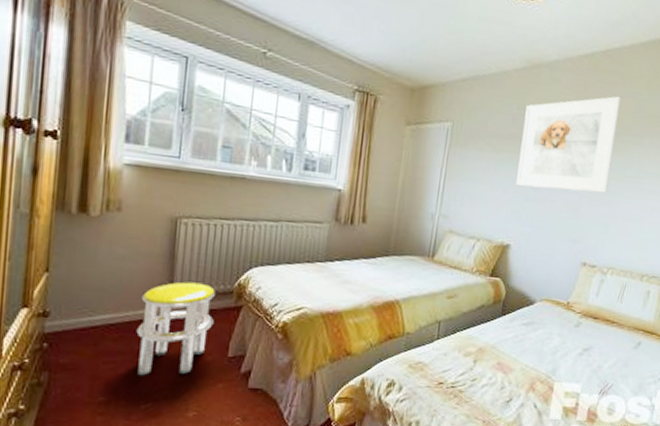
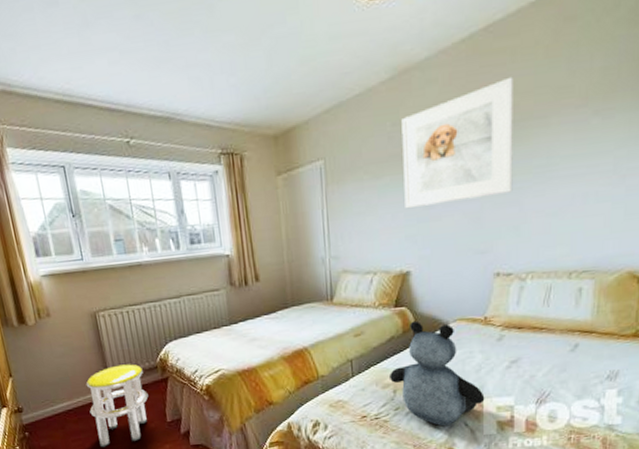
teddy bear: none [473,293,556,404] -> present [390,320,485,426]

